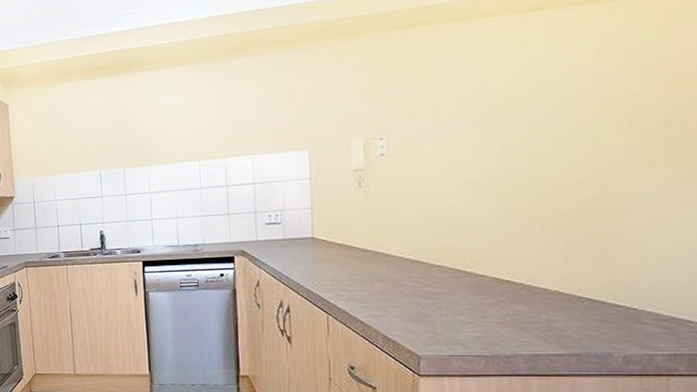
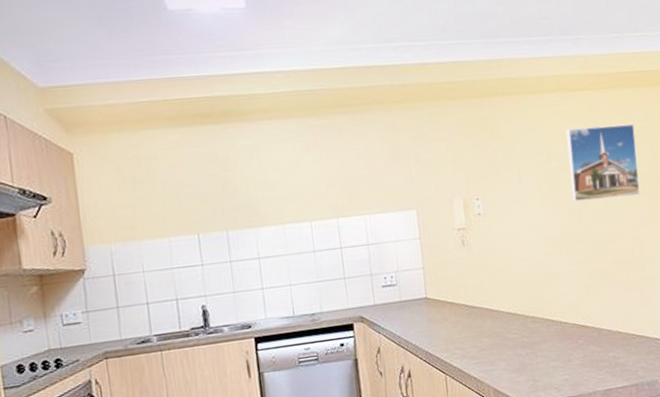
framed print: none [506,44,615,142] -> present [566,123,640,202]

